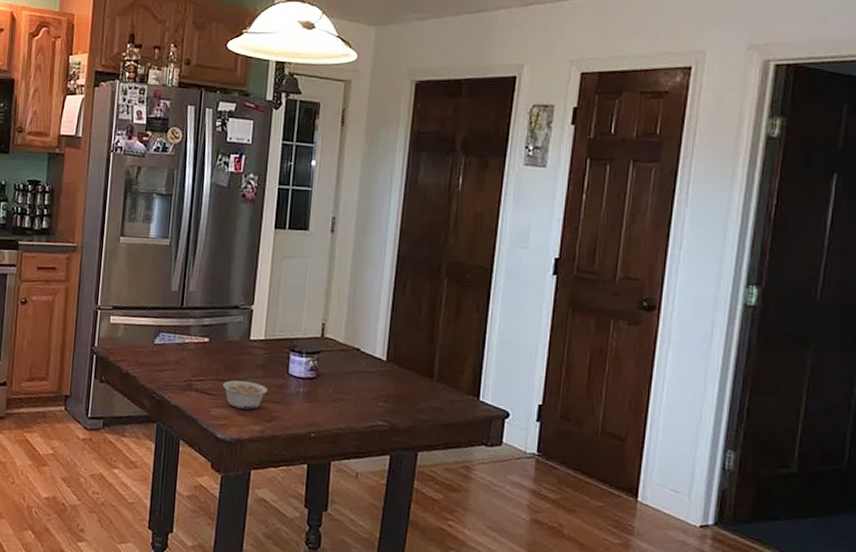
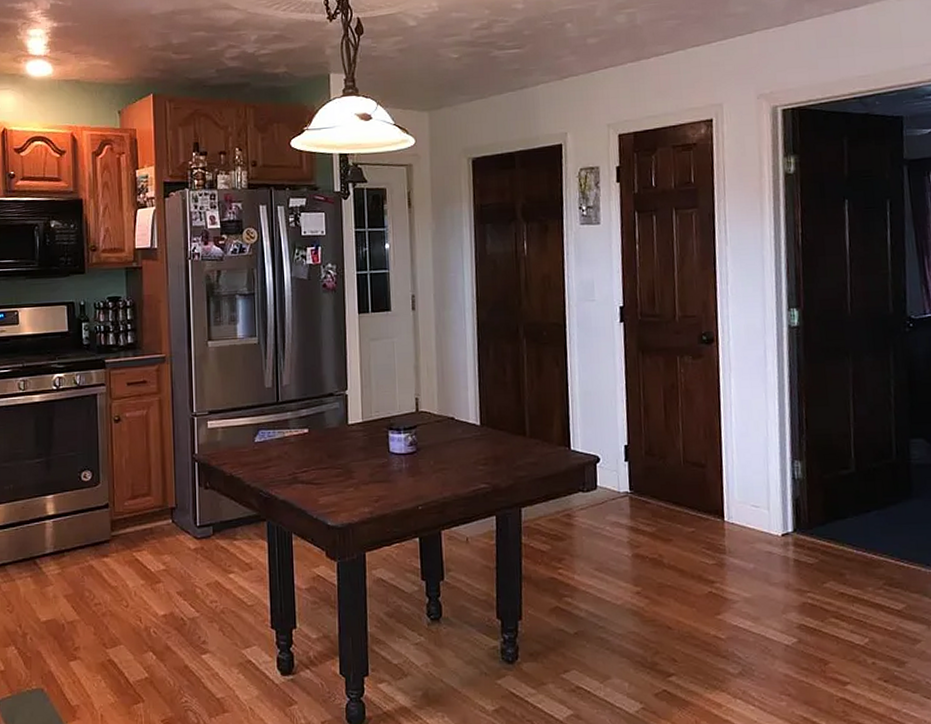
legume: present [222,380,268,410] -> none [327,465,372,493]

